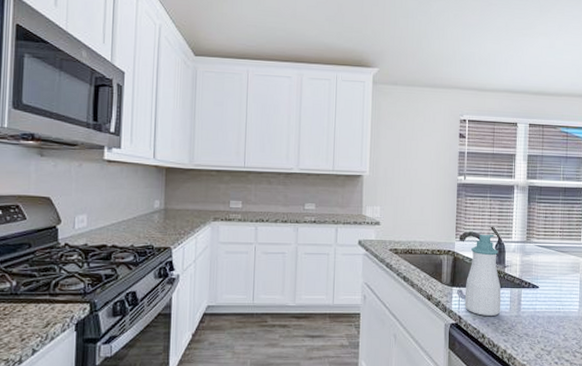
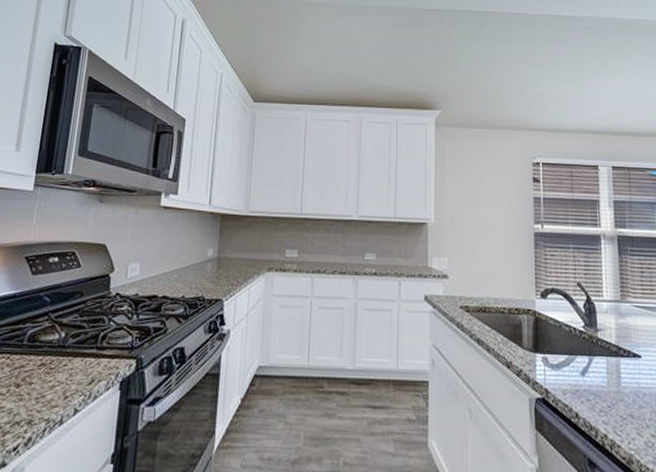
soap bottle: present [464,234,501,317] -> none [551,290,597,392]

